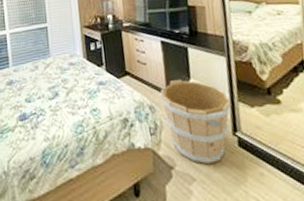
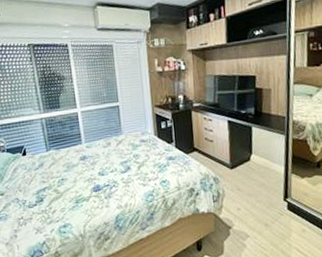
wooden bucket: present [160,79,231,165] -> none [224,154,285,225]

